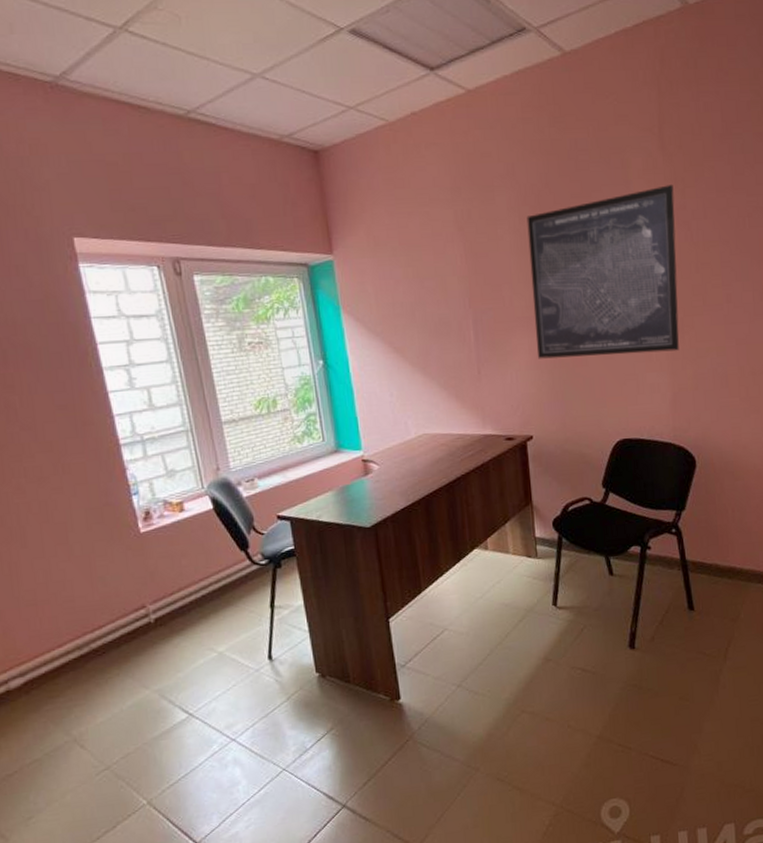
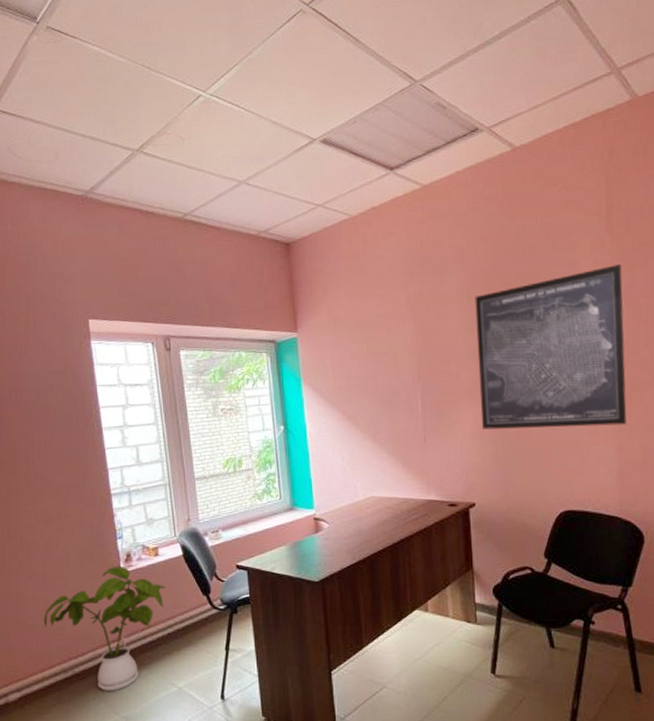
house plant: none [46,525,195,665] -> present [43,565,165,691]

